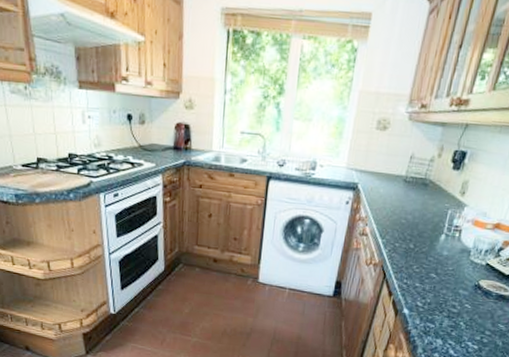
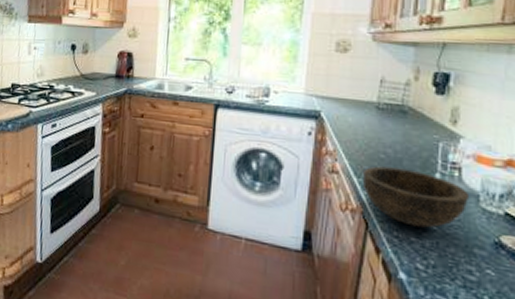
bowl: none [385,229,464,276] -> present [362,166,470,228]

